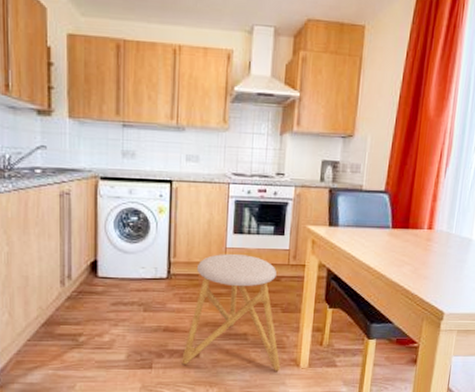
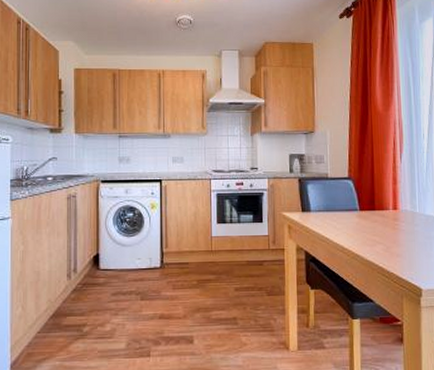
stool: present [181,253,281,372] -> none [177,241,271,356]

